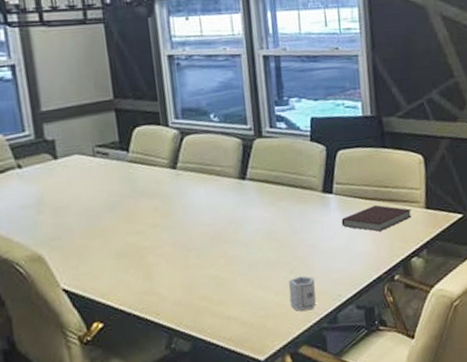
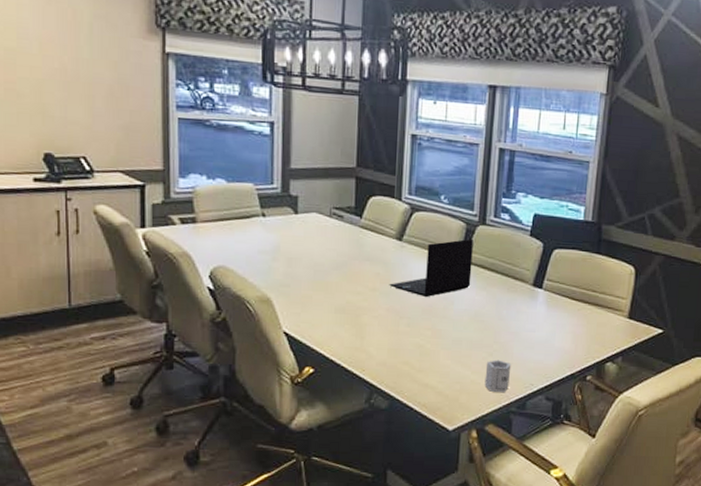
laptop: none [170,154,258,224] -> present [389,238,473,297]
notebook: present [341,204,412,232] -> none [545,306,615,332]

